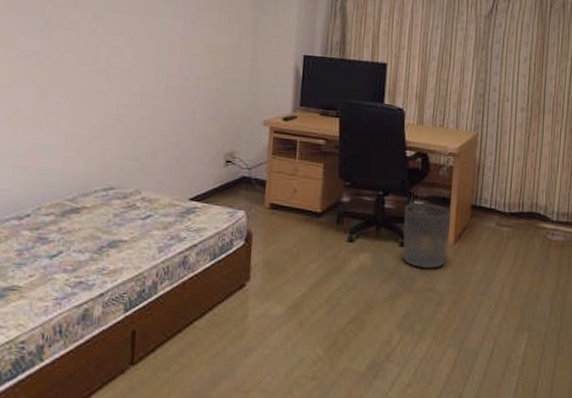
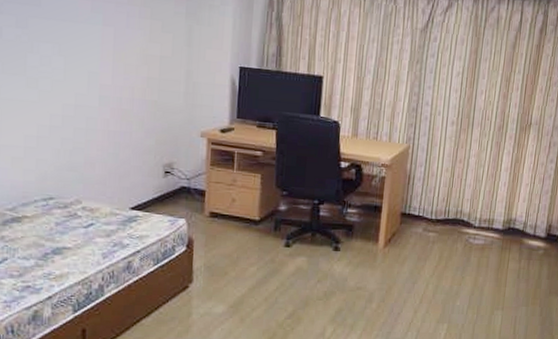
waste bin: present [403,203,450,269] -> none [336,211,382,270]

